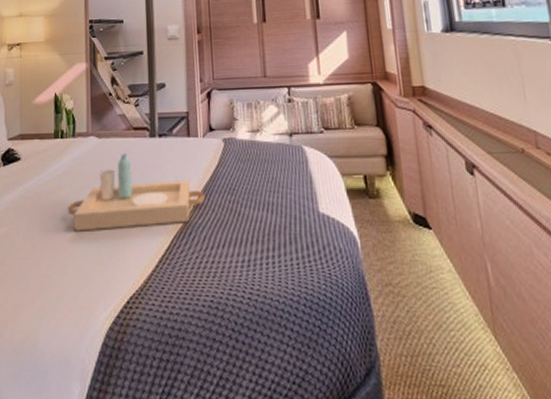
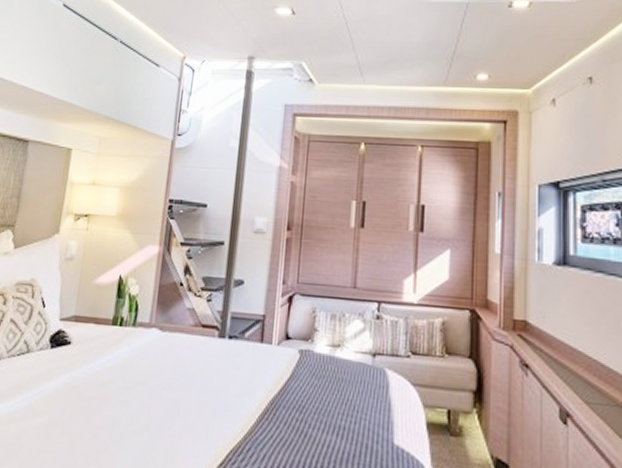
serving tray: present [68,153,205,231] -> none [116,351,271,437]

